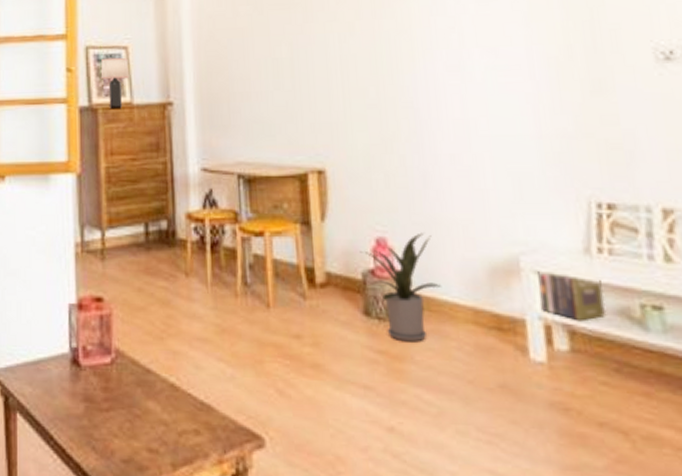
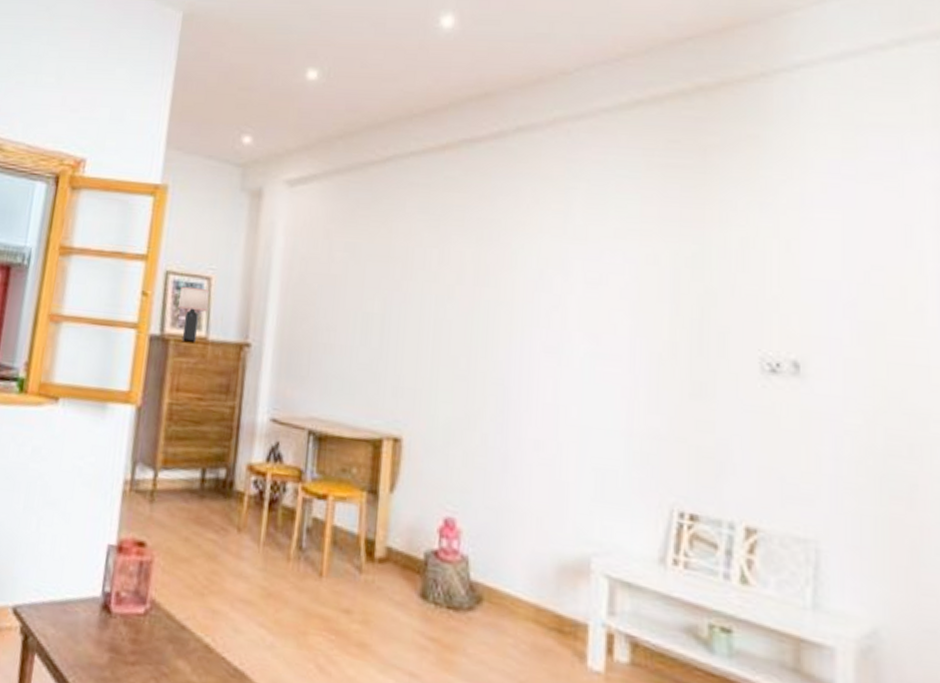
house plant: present [359,232,442,342] -> none [425,518,507,634]
books: present [538,272,607,322] -> none [607,576,674,634]

